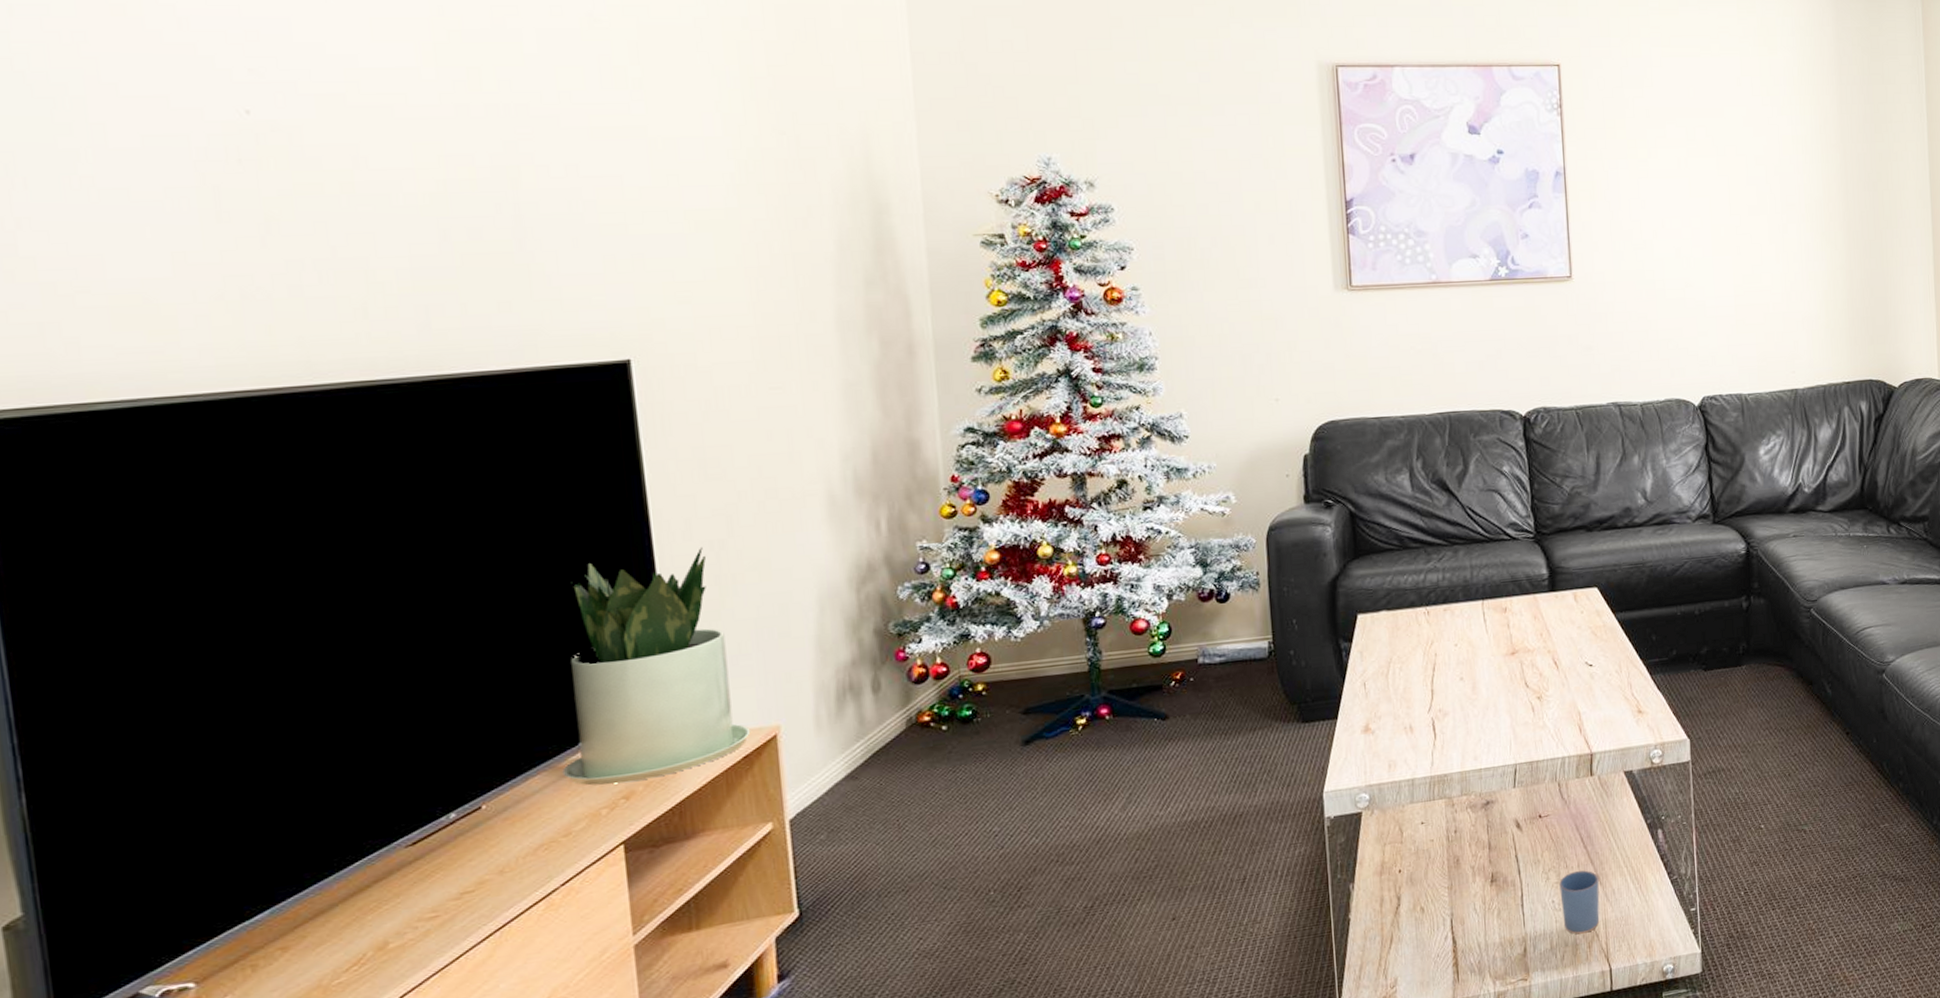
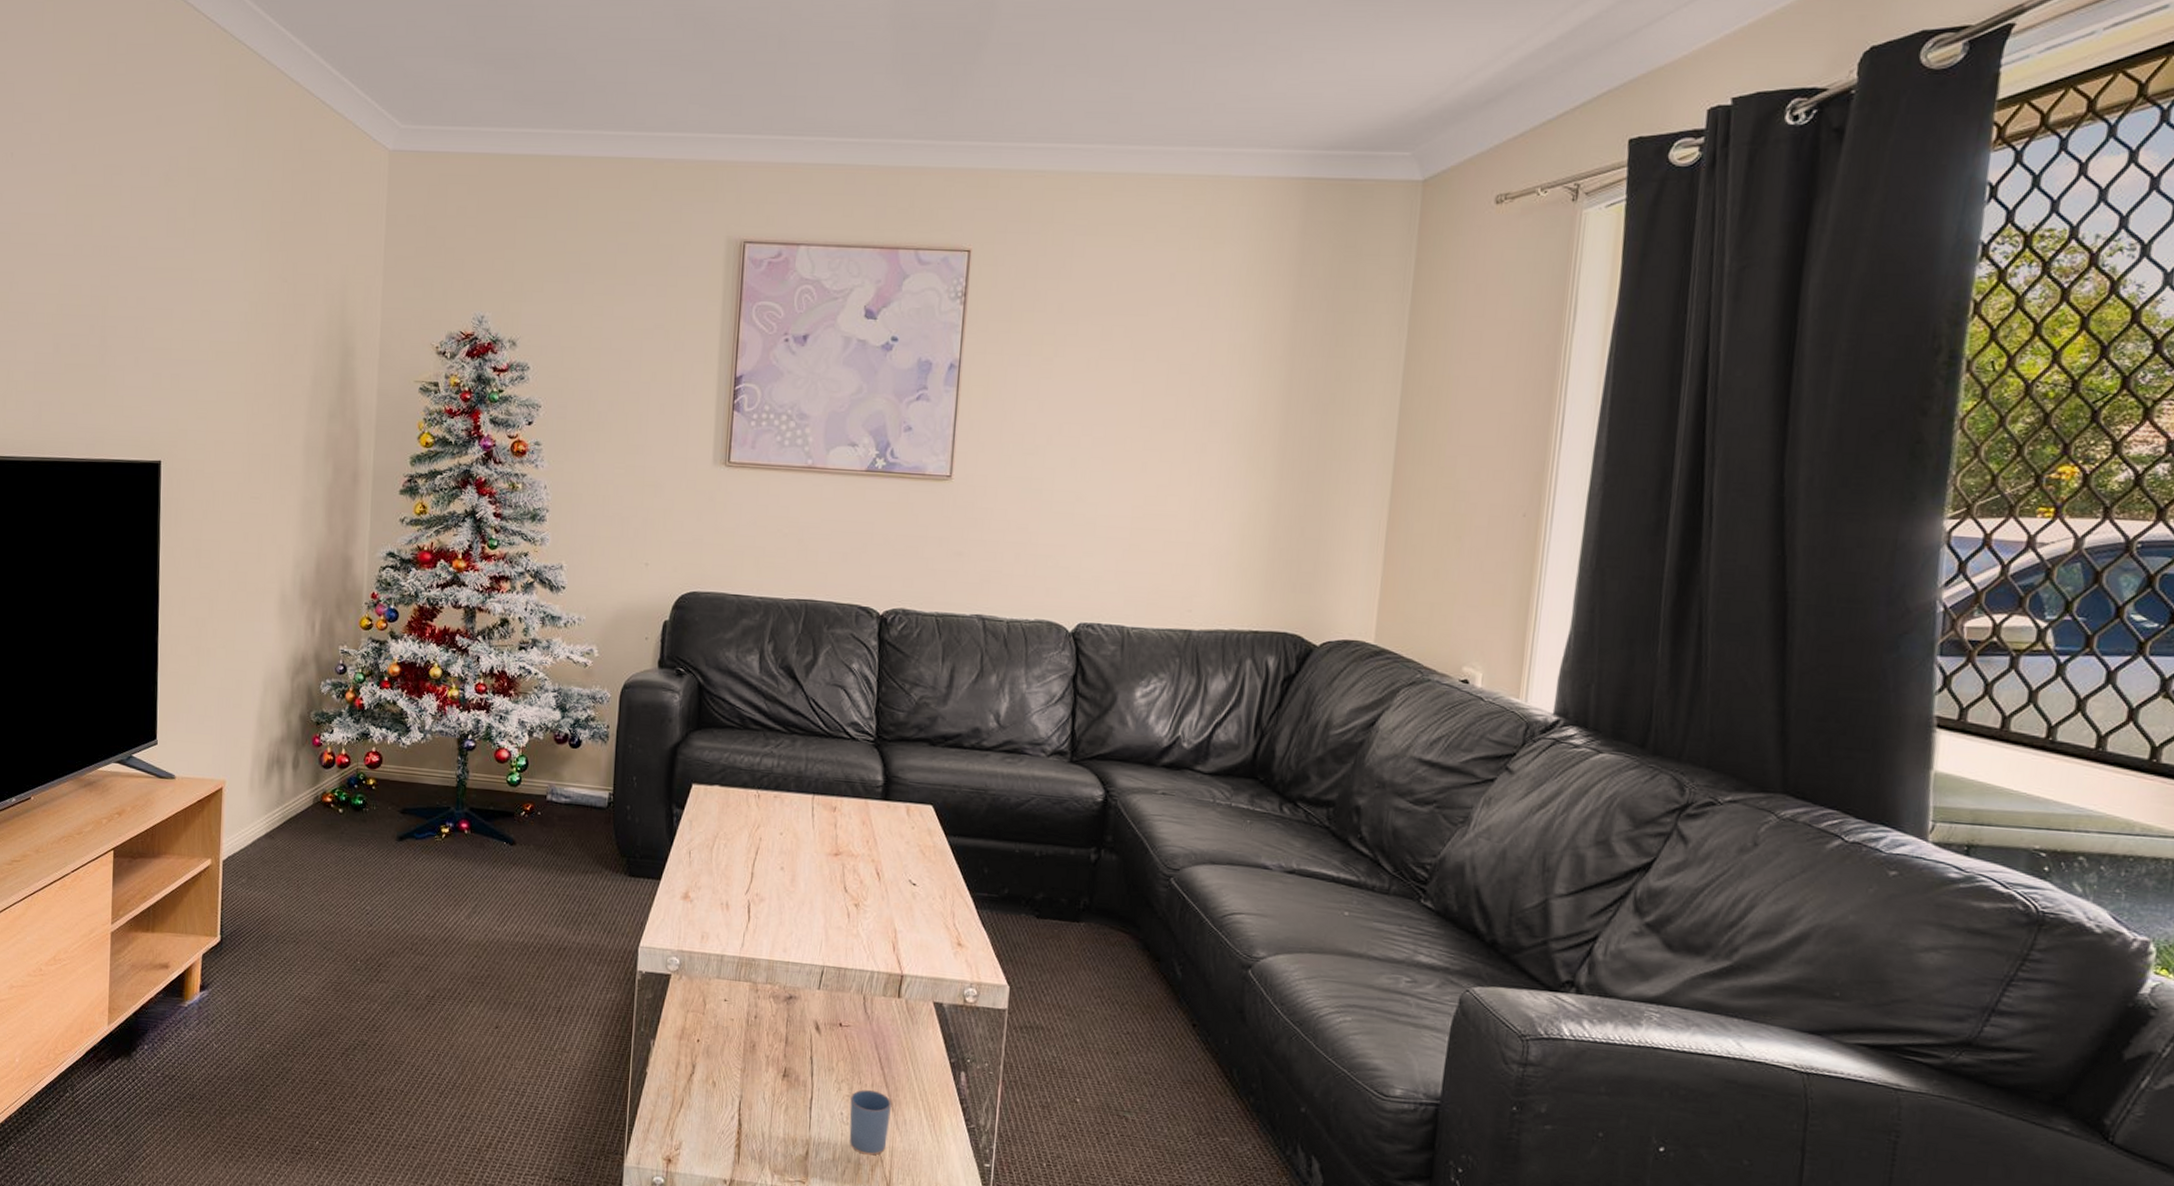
planter: present [562,546,751,786] -> none [82,622,206,803]

